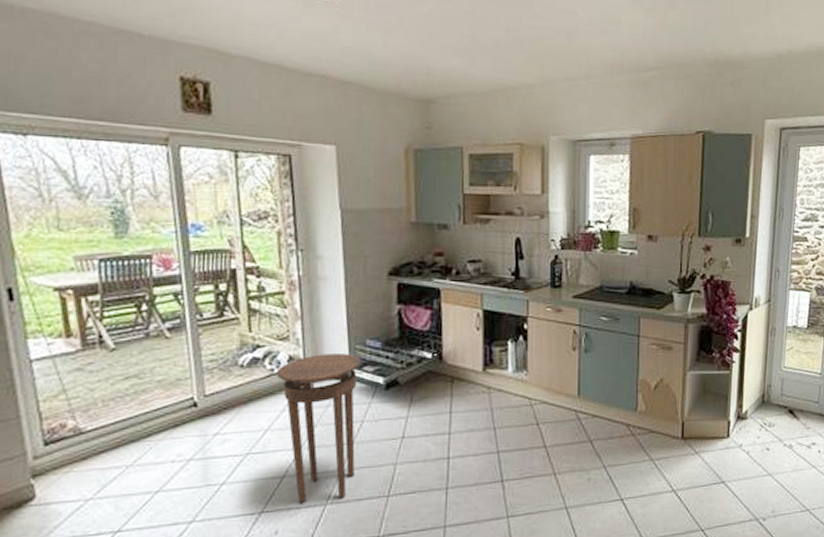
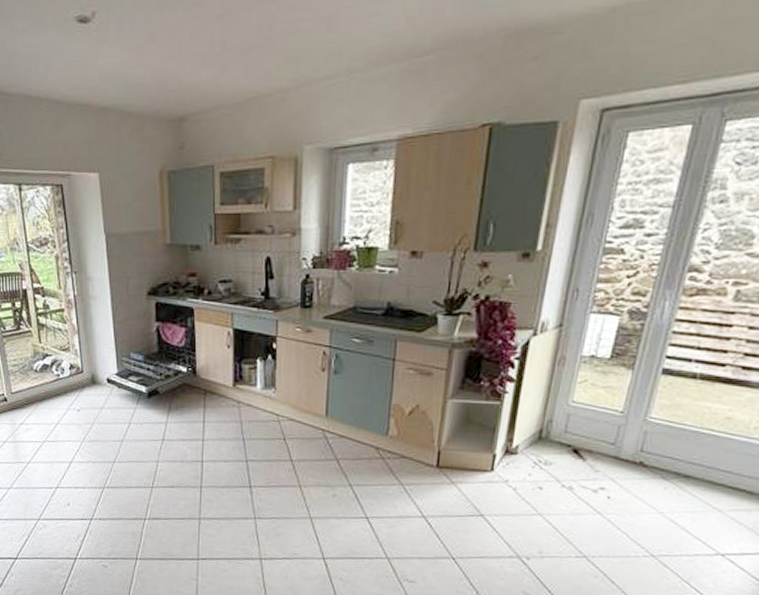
stool: present [277,354,361,504] -> none [62,364,127,485]

